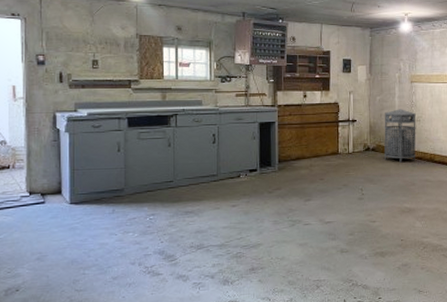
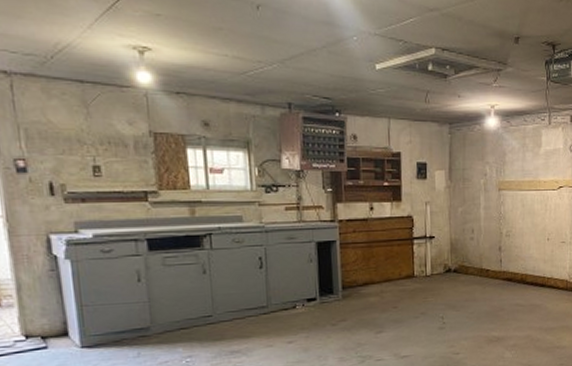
trash can: present [383,109,416,163] -> none [467,222,505,286]

